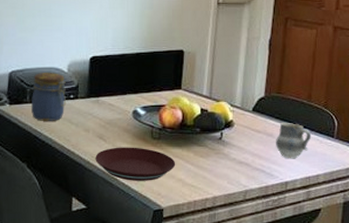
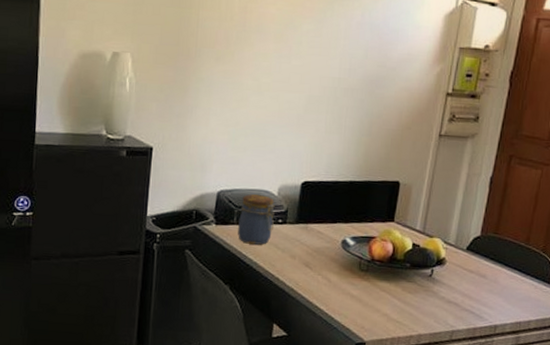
plate: present [95,147,176,181] -> none [299,276,383,313]
cup: present [276,123,312,159] -> none [488,264,527,303]

